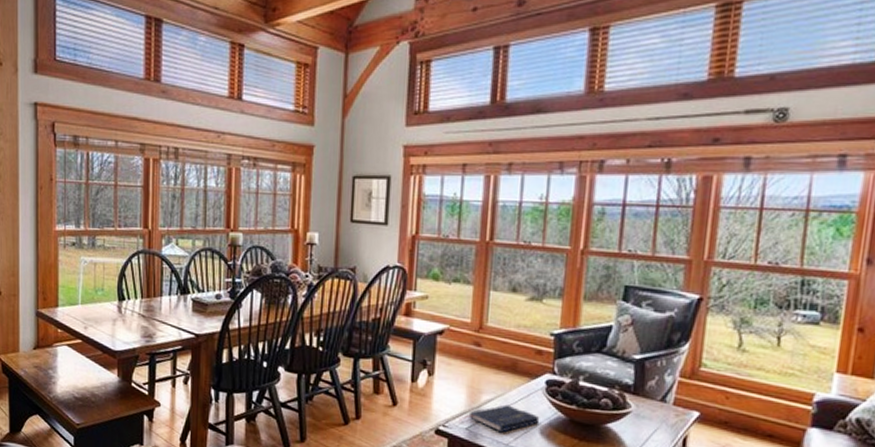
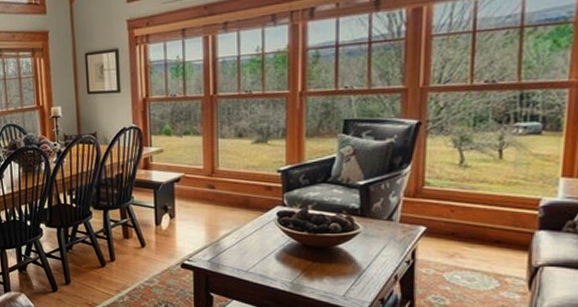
book: present [458,404,540,433] -> none [201,237,275,261]

